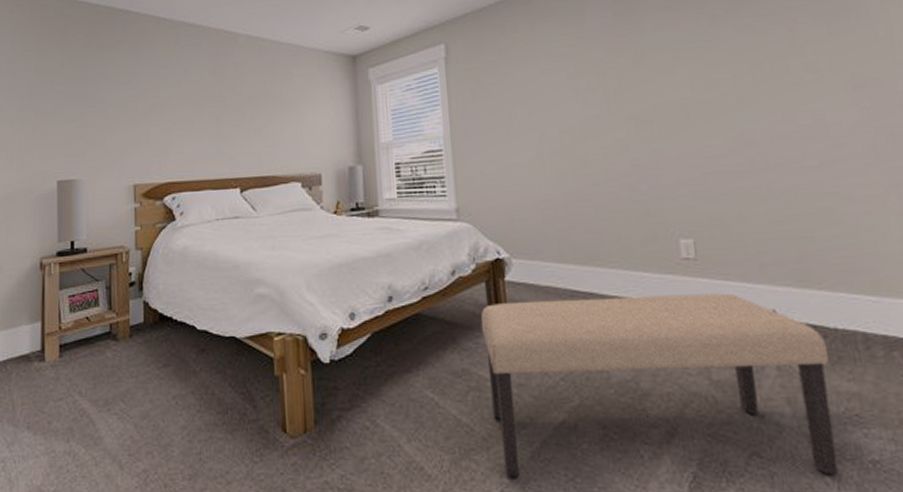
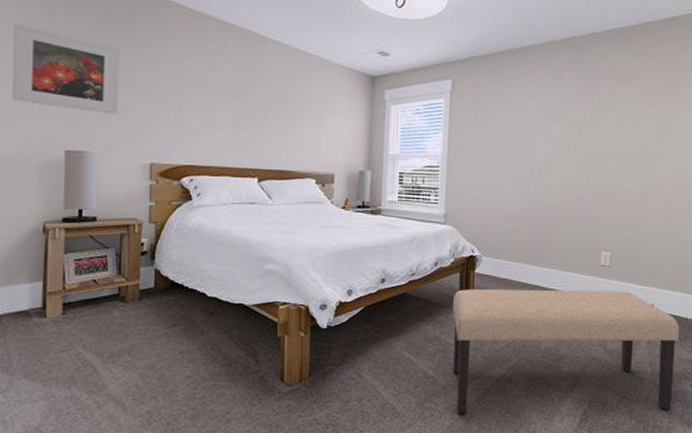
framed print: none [11,61,103,138] -> present [11,23,120,114]

